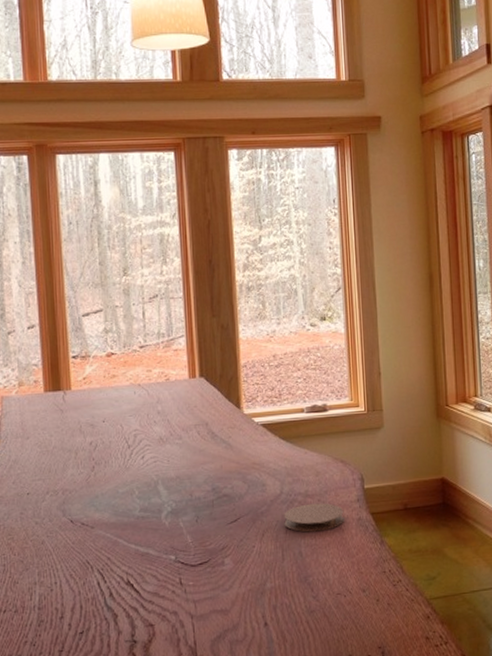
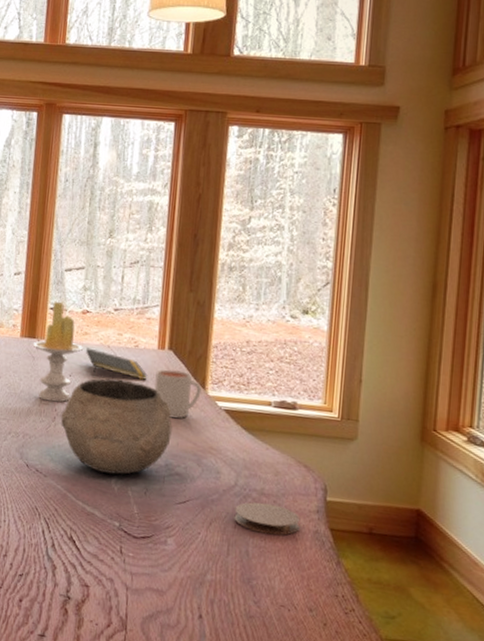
candle: none [59,348,113,452] -> present [33,301,83,403]
bowl: none [99,415,214,511] -> present [60,378,172,475]
notepad: none [115,389,183,418] -> present [85,347,148,381]
mug: none [190,395,237,443] -> present [154,369,202,420]

